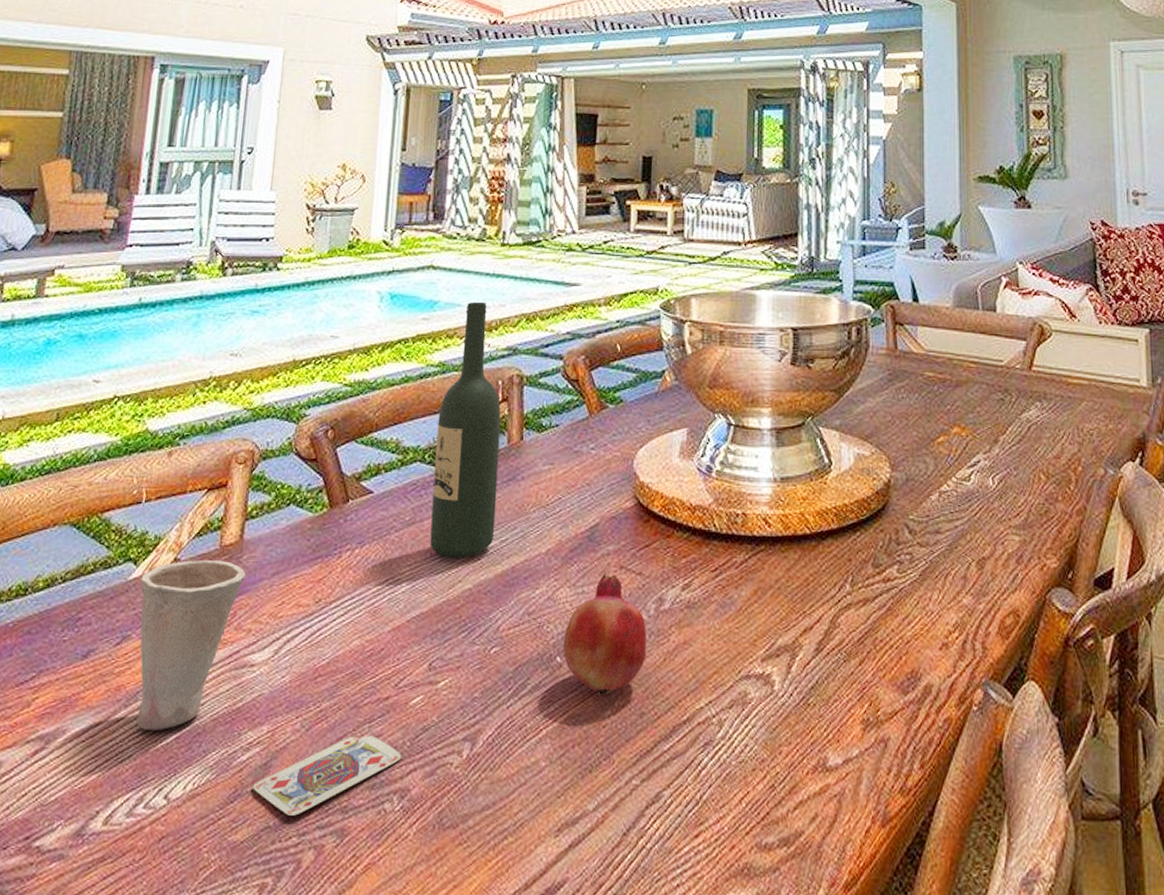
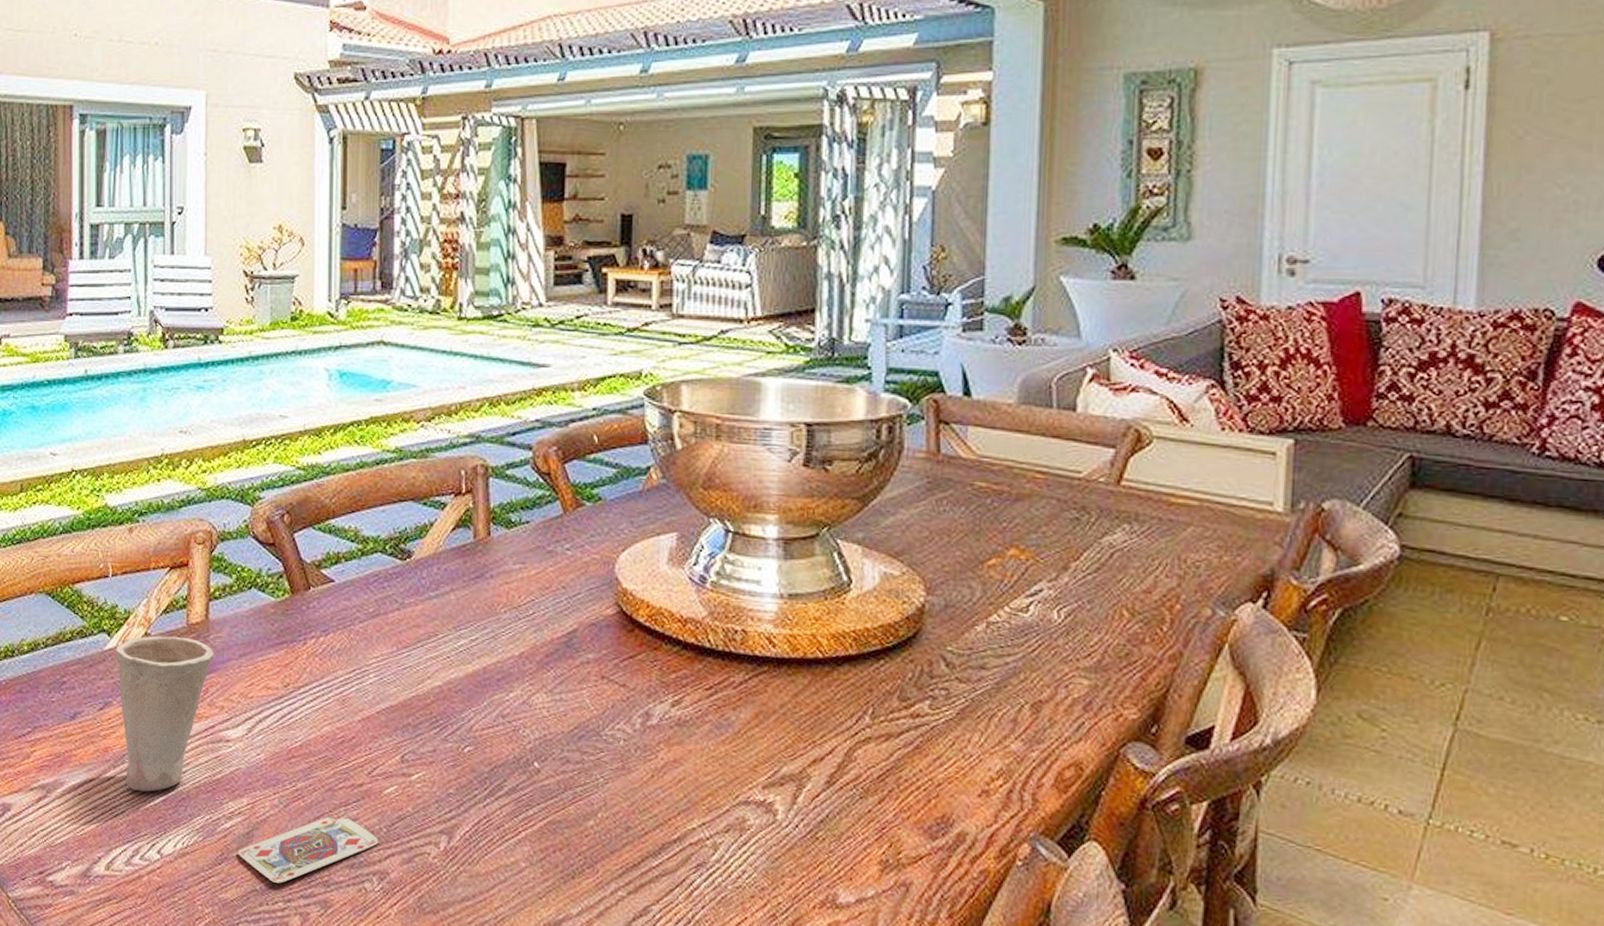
wine bottle: present [430,301,501,558] -> none [396,382,466,655]
fruit: present [563,573,647,696] -> none [540,681,633,806]

